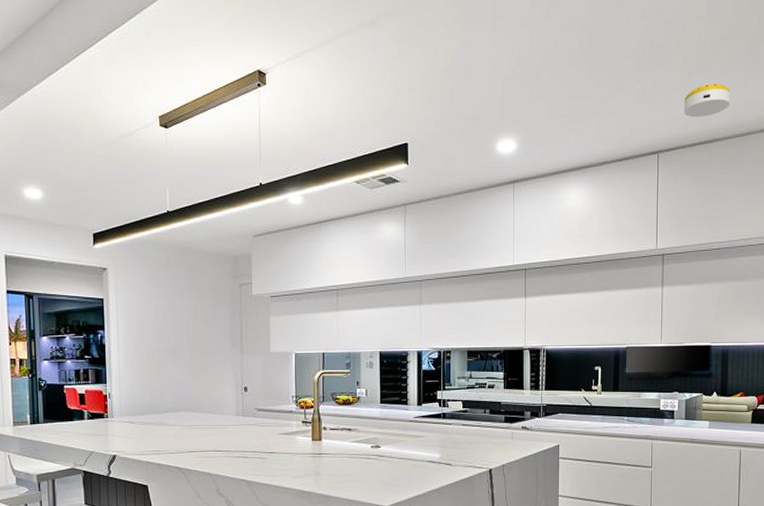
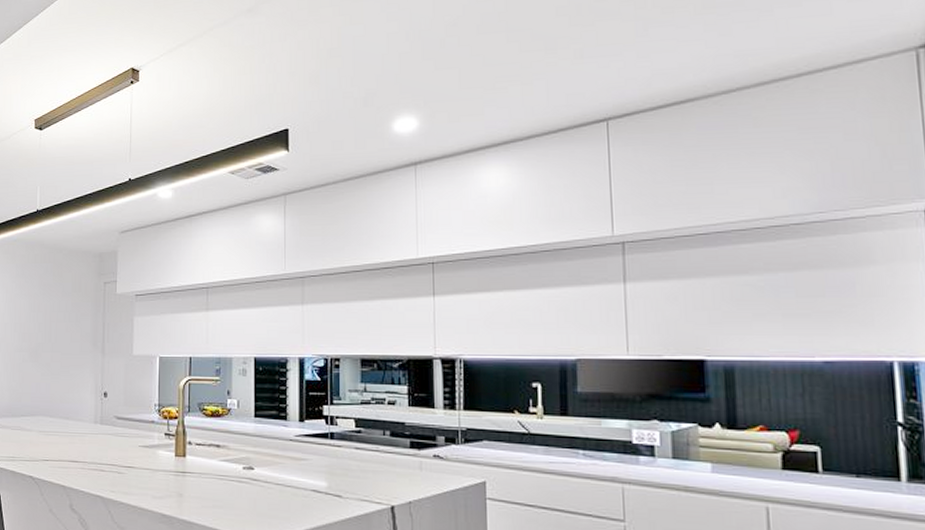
smoke detector: present [684,83,730,118] -> none [640,32,707,76]

